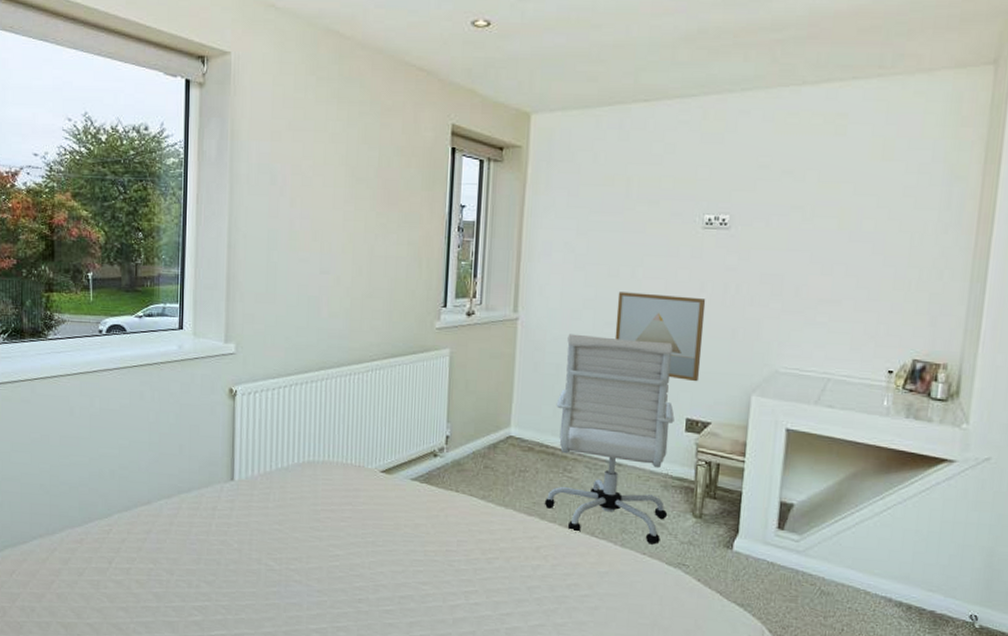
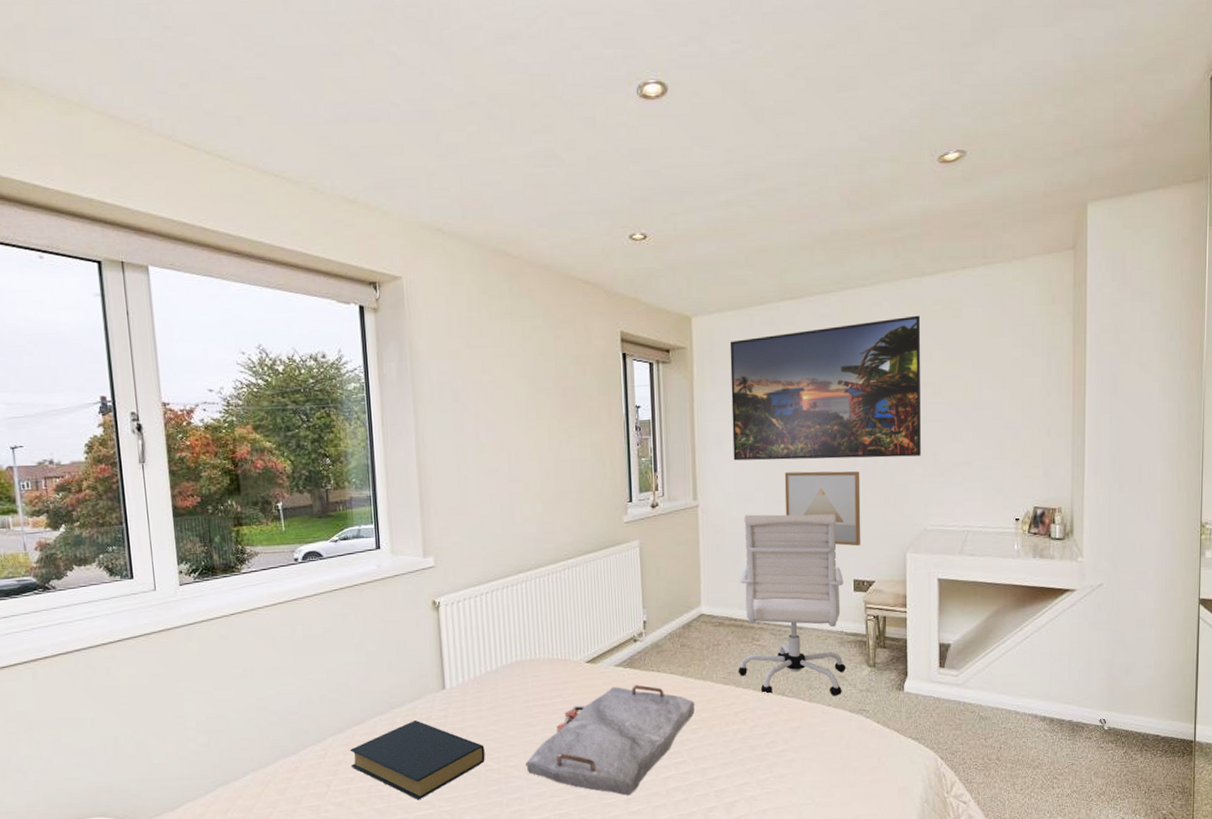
hardback book: none [133,507,268,591] -> present [349,719,485,800]
serving tray: none [308,502,494,619] -> present [526,684,696,796]
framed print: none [562,129,796,288] -> present [730,315,921,461]

